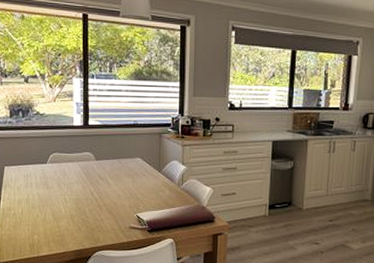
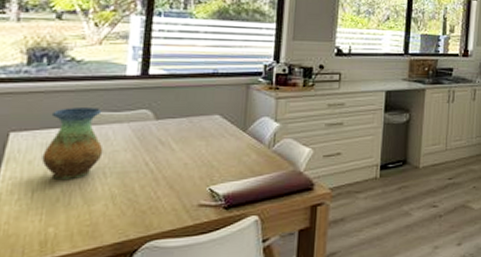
vase: none [25,149,63,202] -> present [41,108,104,179]

